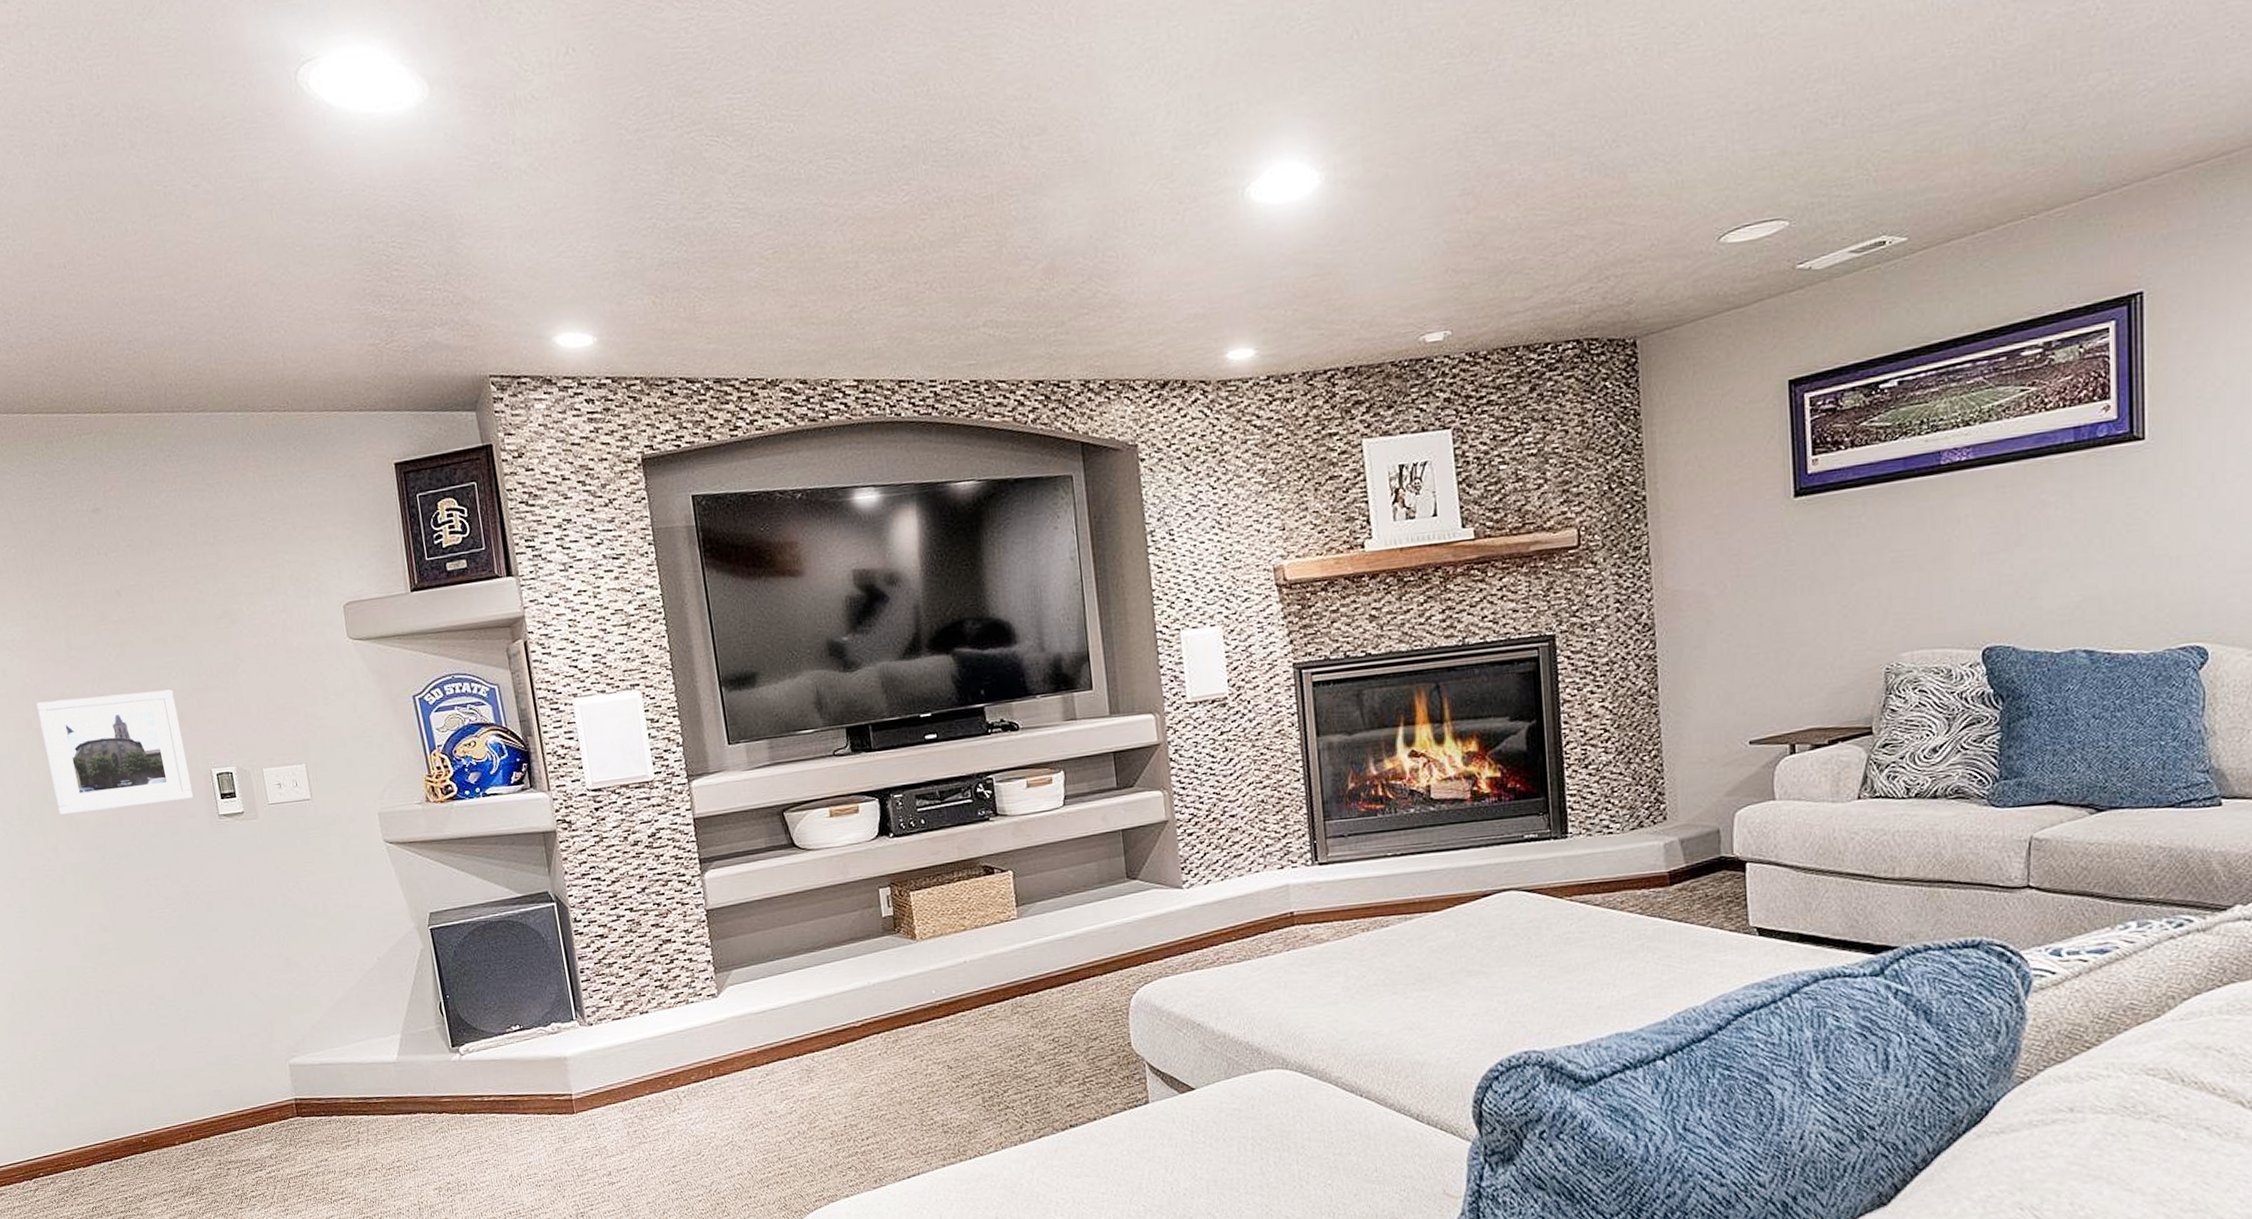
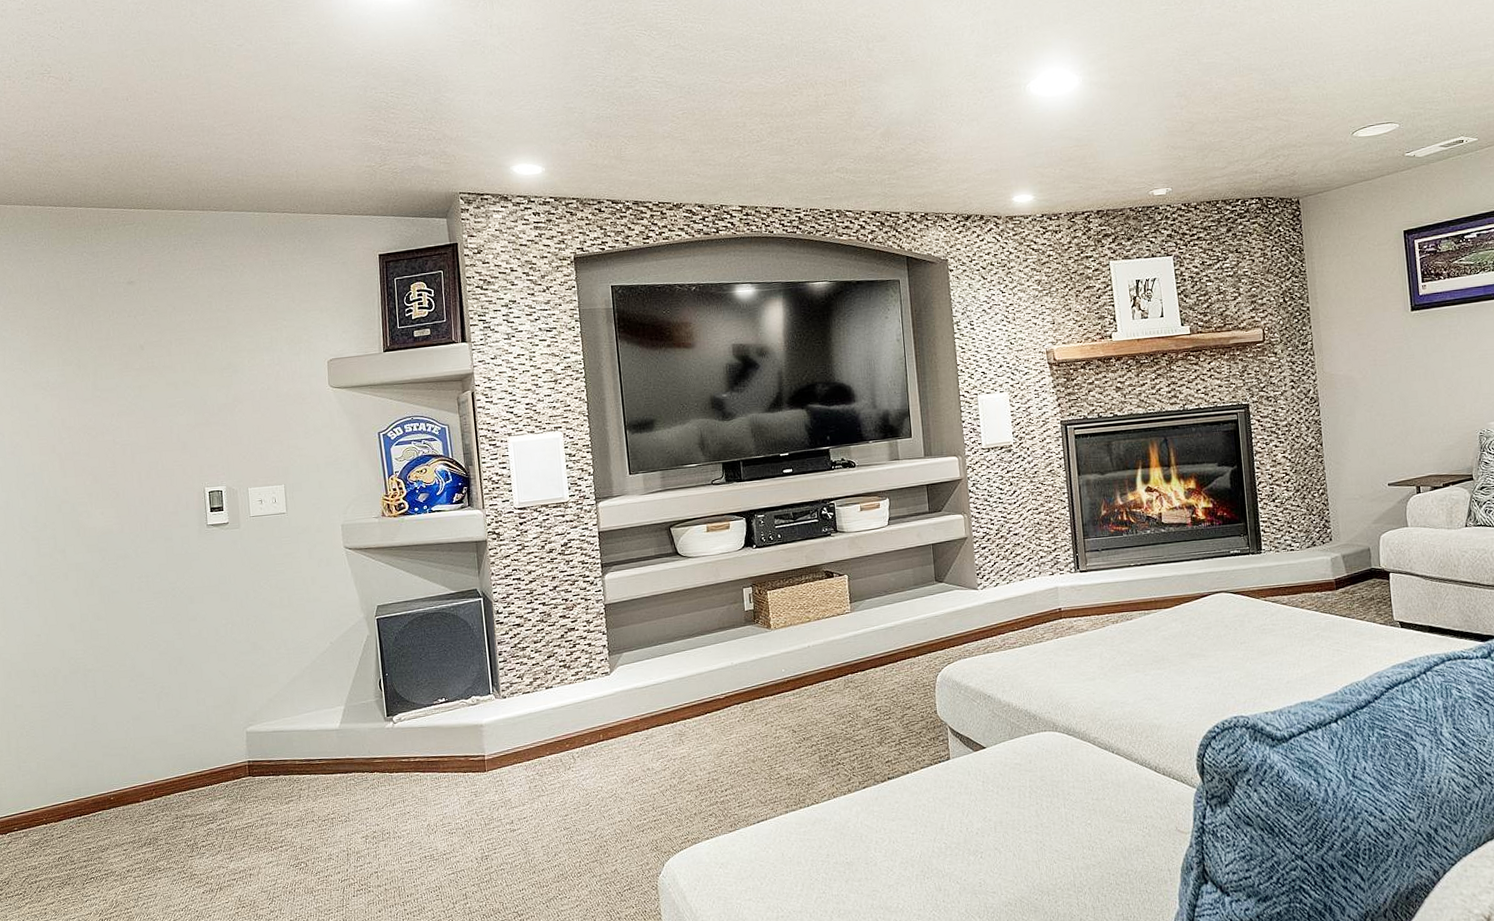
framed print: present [35,689,194,815] -> none [60,424,188,524]

